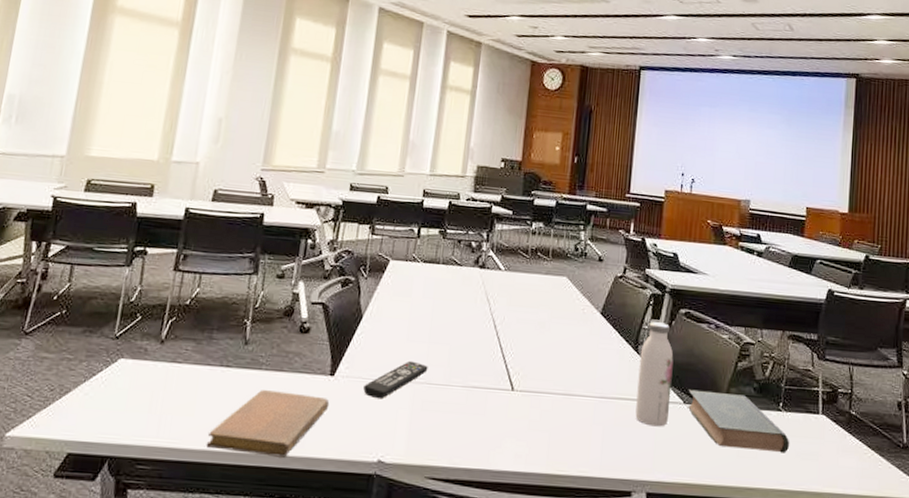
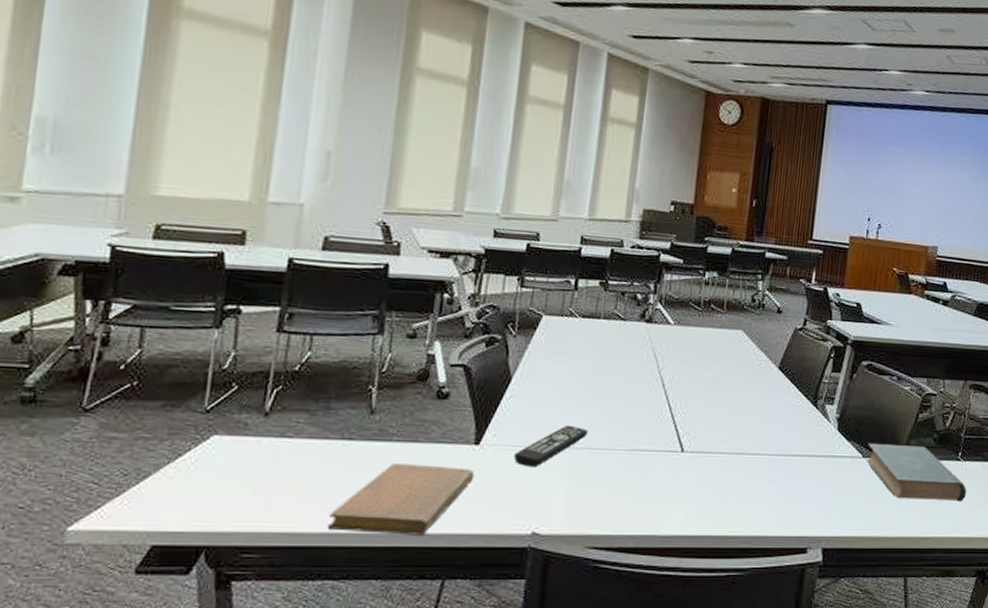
water bottle: present [635,322,674,427] -> none [813,375,854,482]

